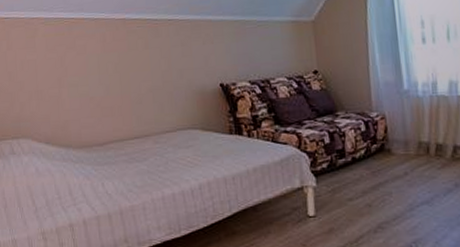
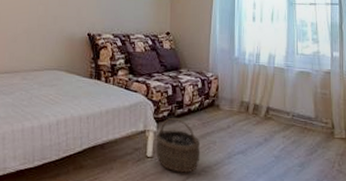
wicker basket: none [316,168,375,231] -> present [155,117,201,173]

